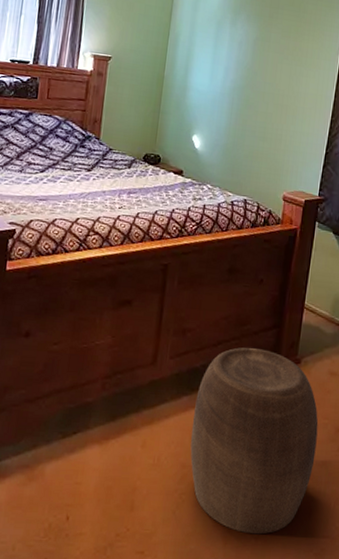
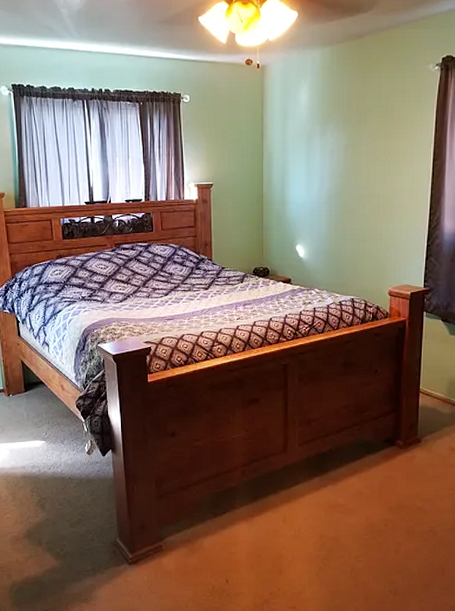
stool: present [190,347,319,535] -> none [325,432,444,591]

